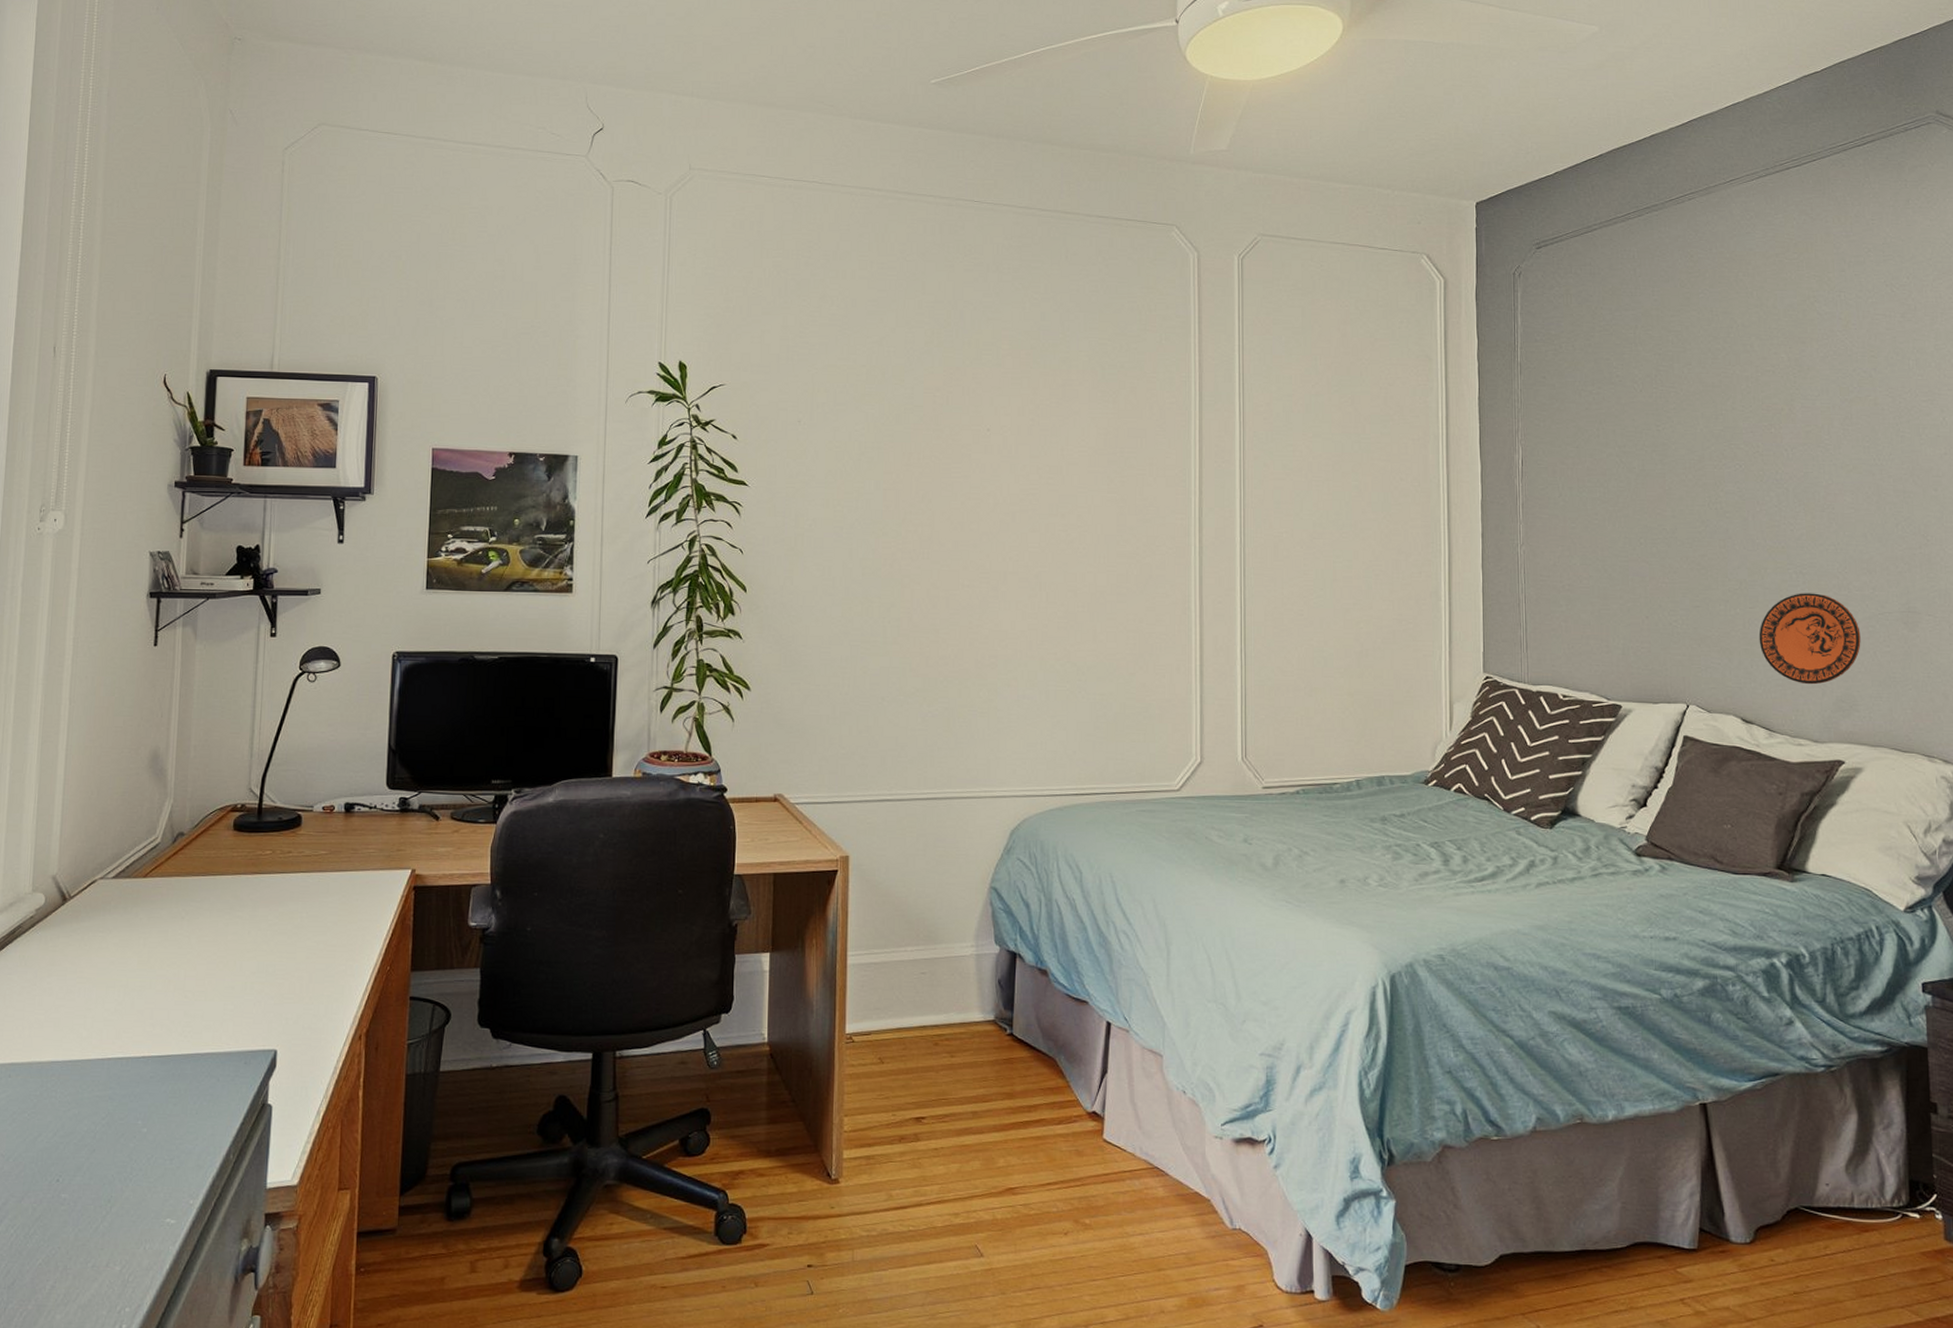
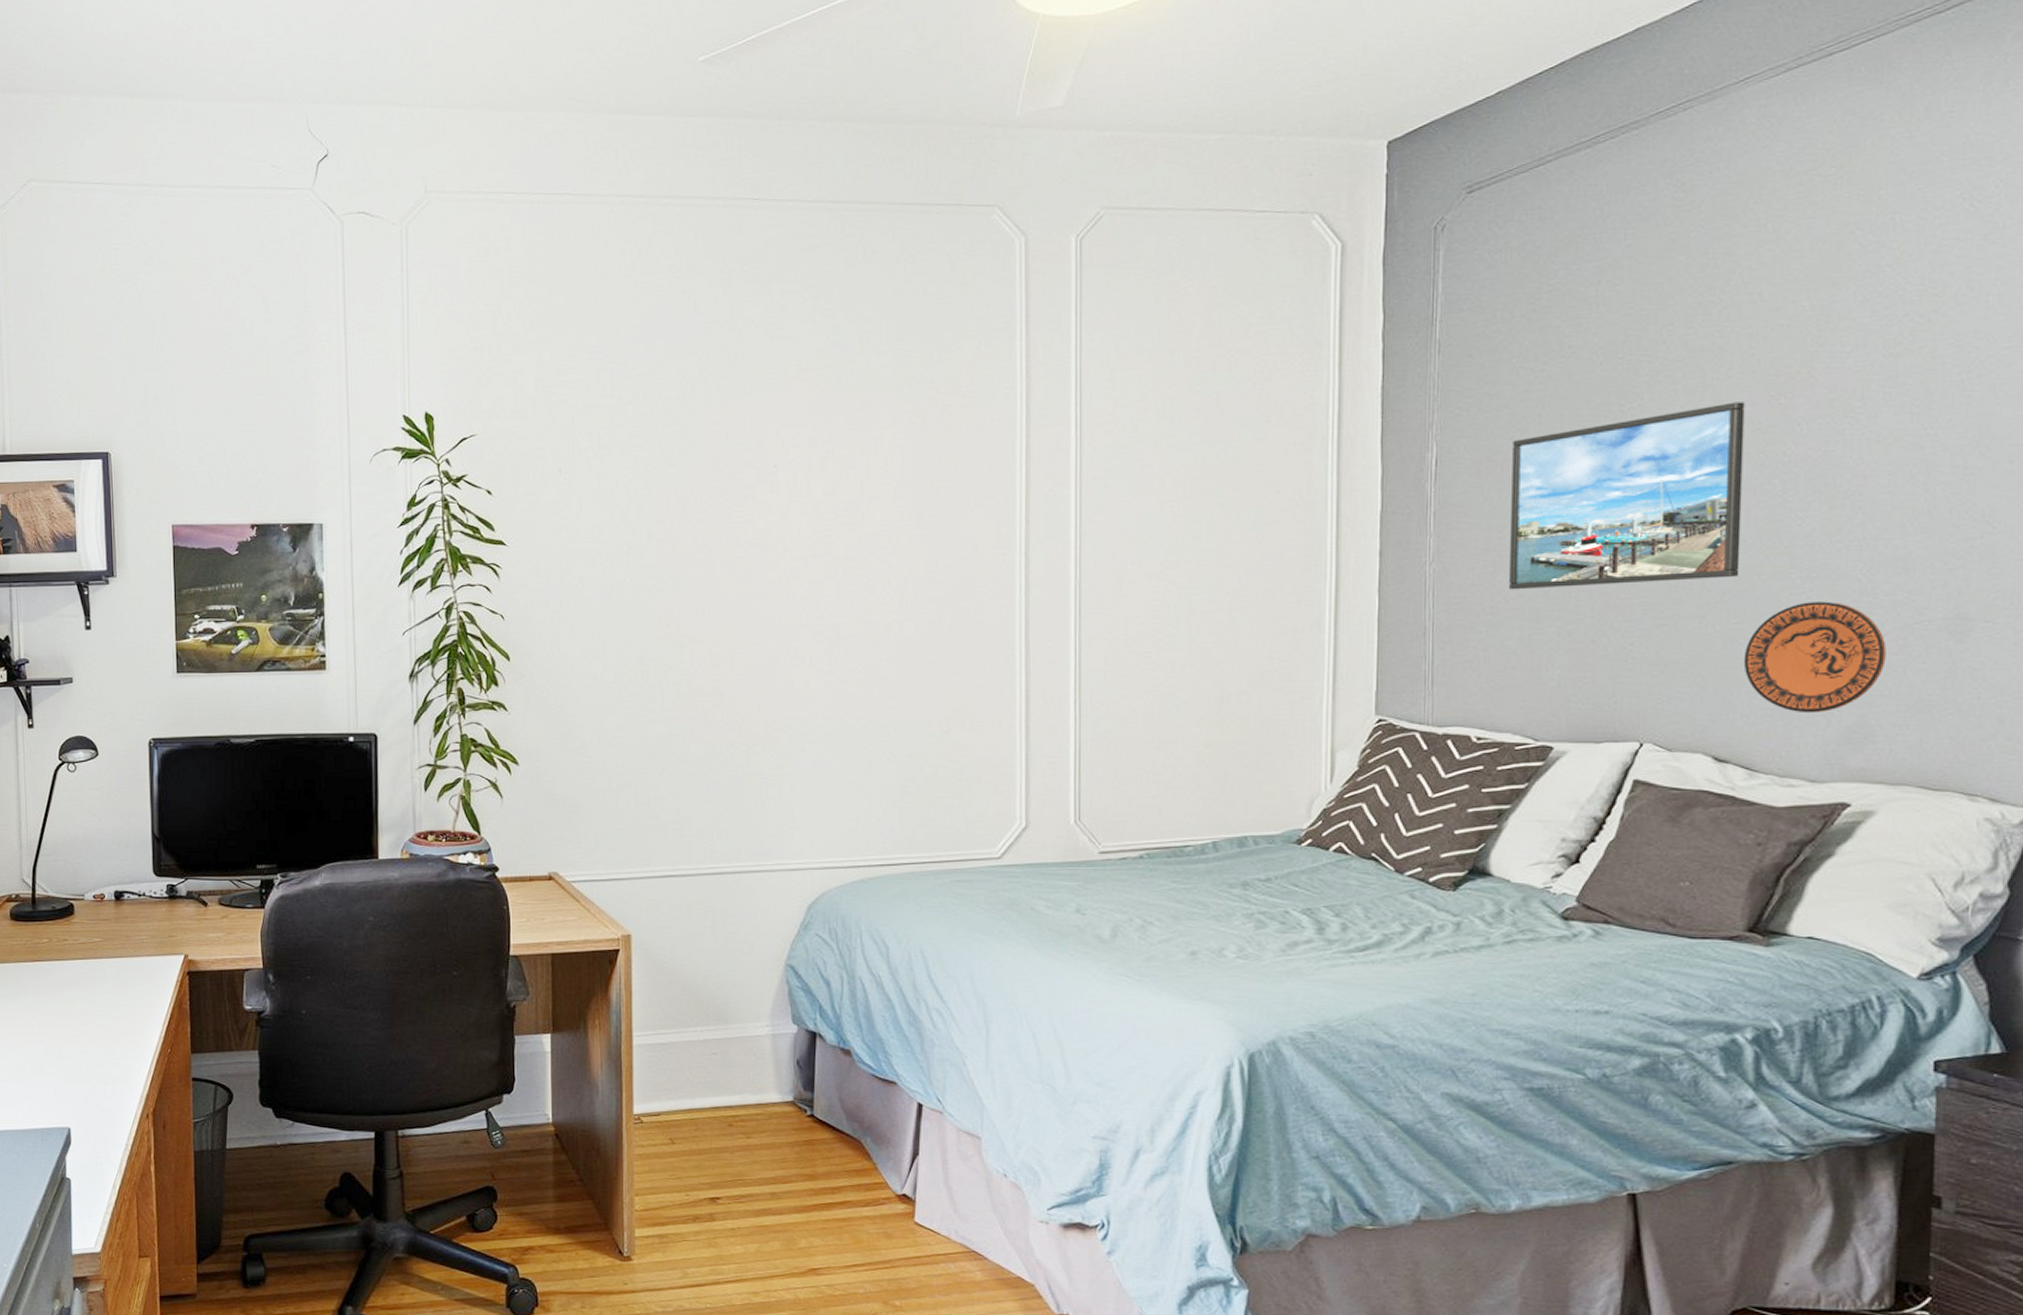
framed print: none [1579,429,1751,572] -> present [1509,402,1745,590]

